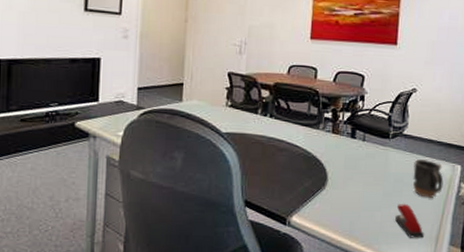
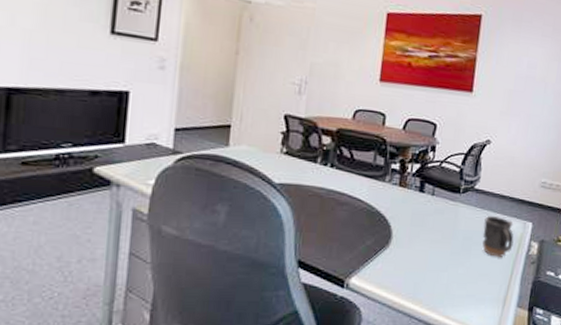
stapler: present [395,204,425,239] -> none [462,264,493,300]

